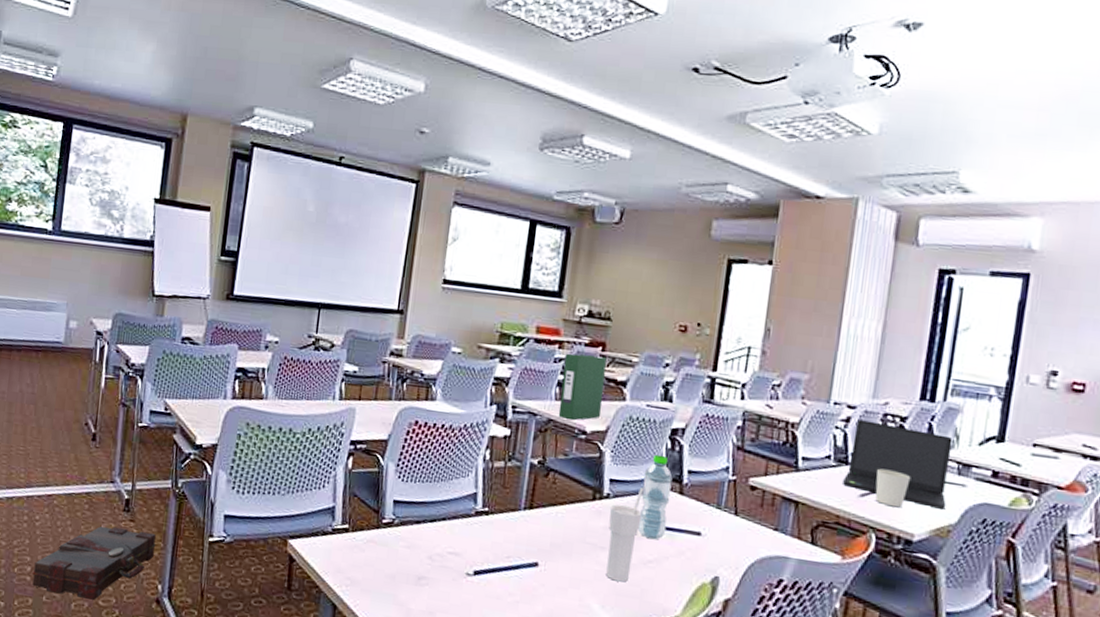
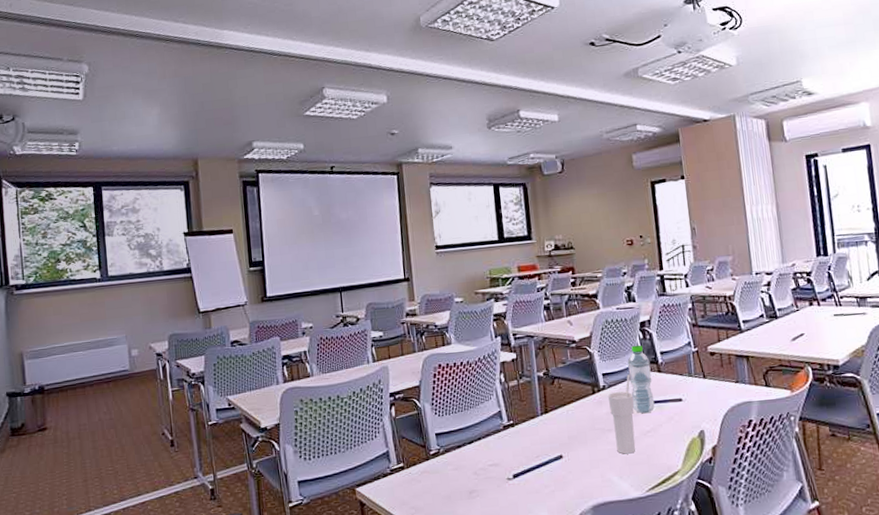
binder: present [558,353,607,420] -> none [545,279,584,334]
laptop: present [843,419,953,510] -> none [776,278,856,336]
dixie cup: present [875,468,911,508] -> none [800,314,826,343]

